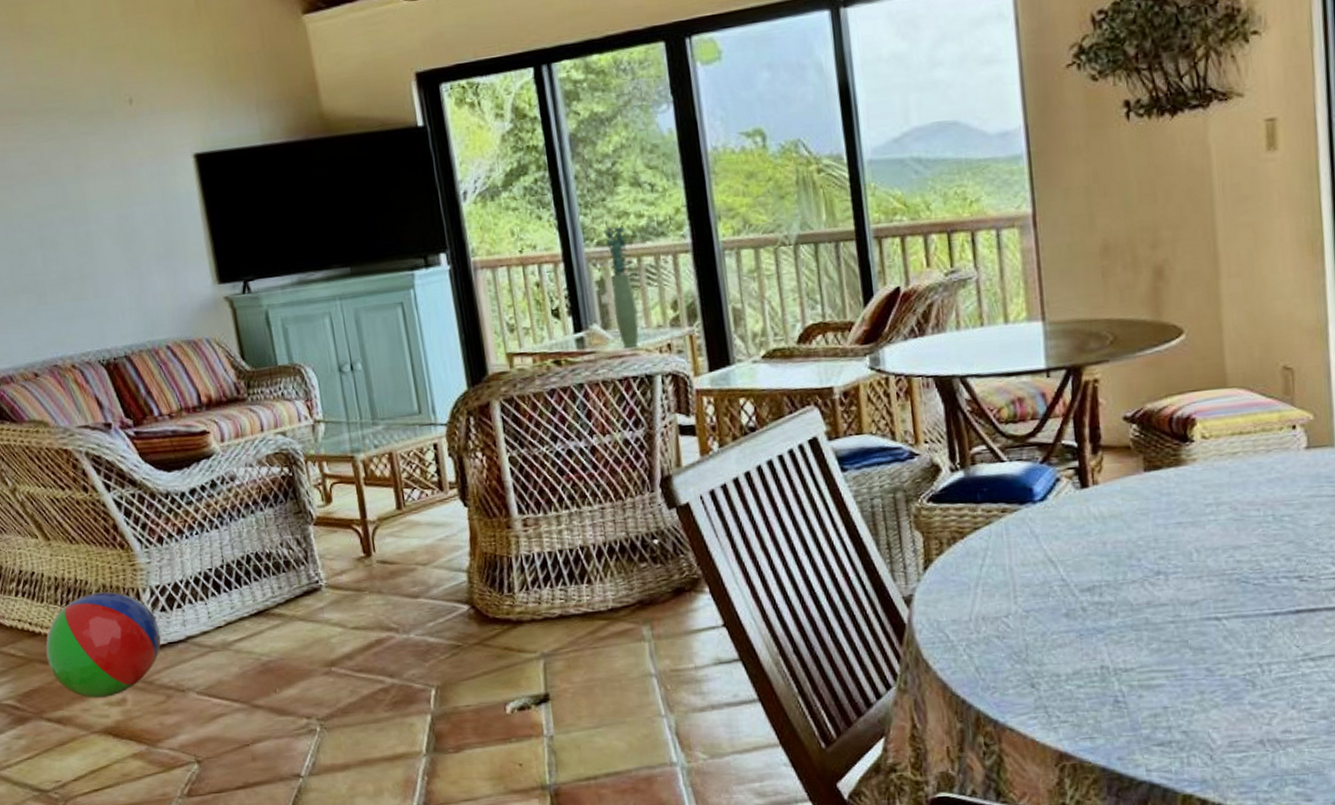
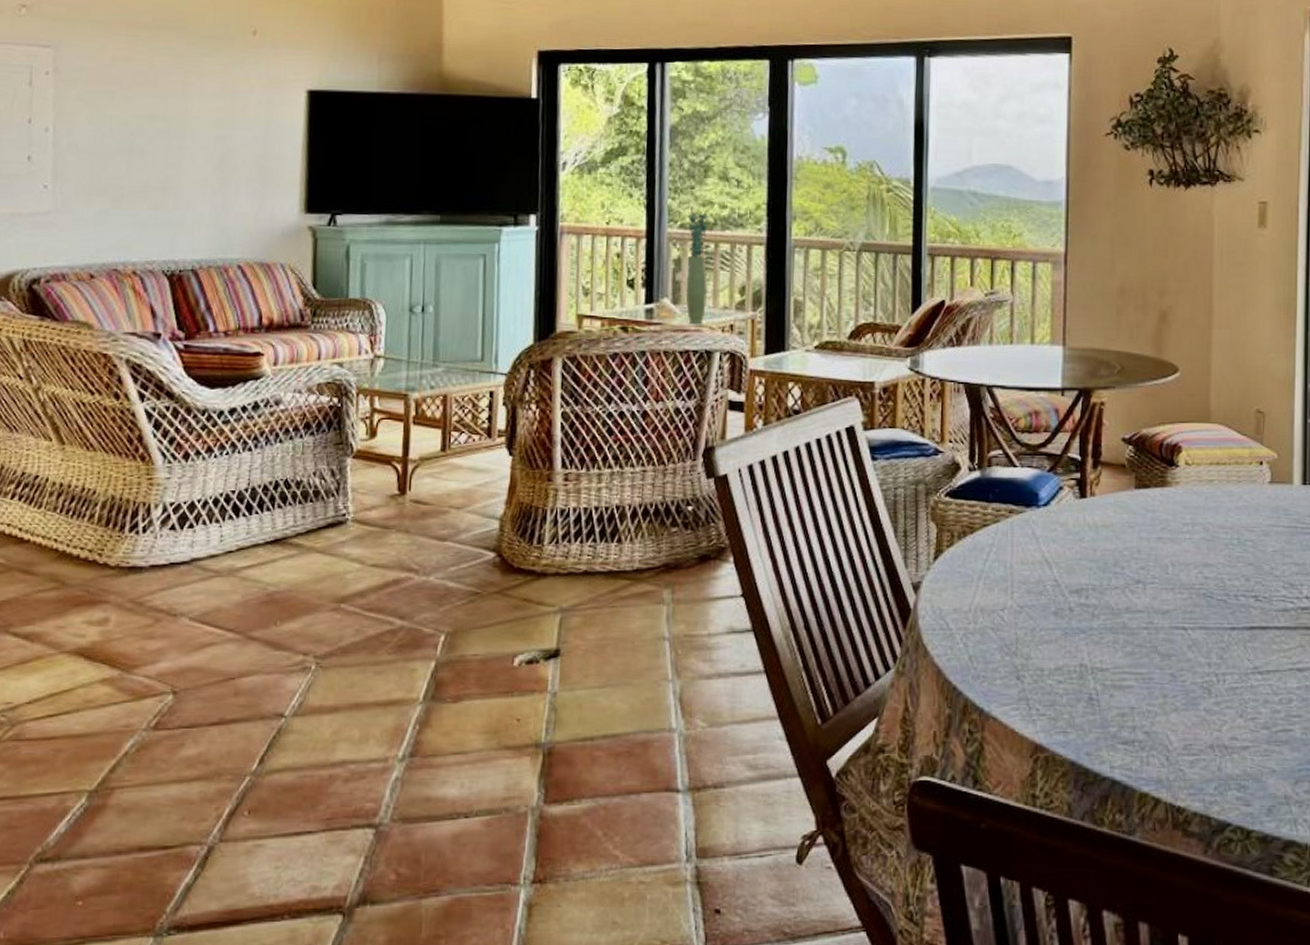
beach ball: present [45,591,161,698] -> none [29,504,164,615]

